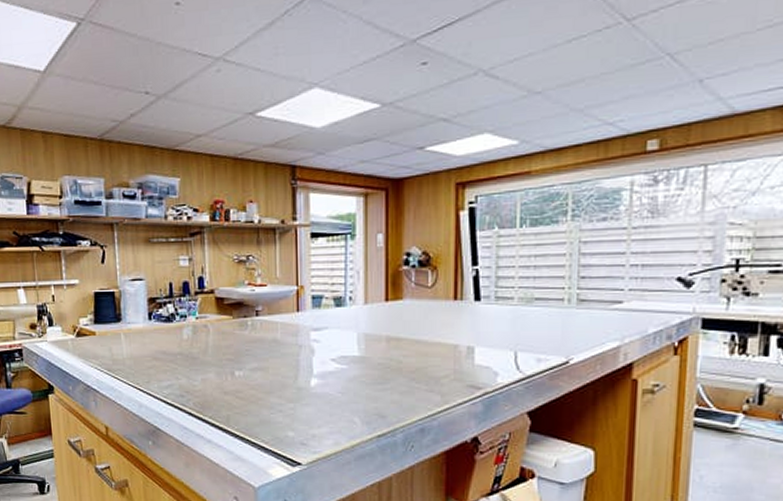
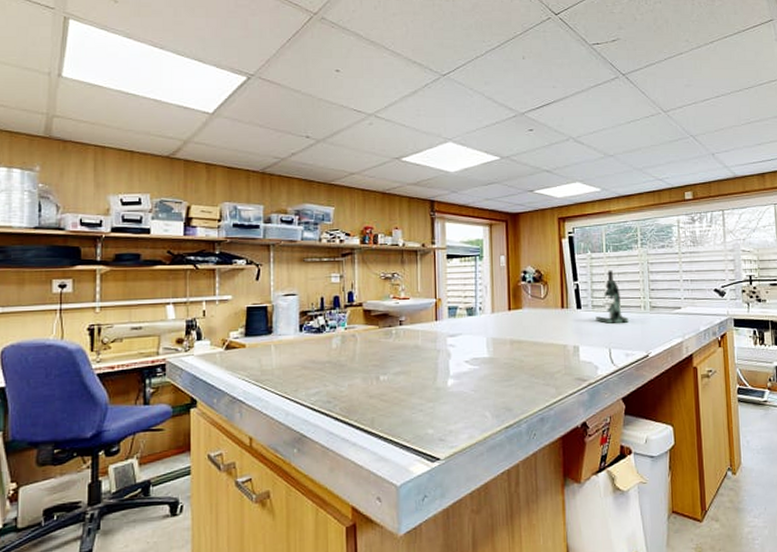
microscope: none [499,251,545,320] -> present [595,270,629,324]

